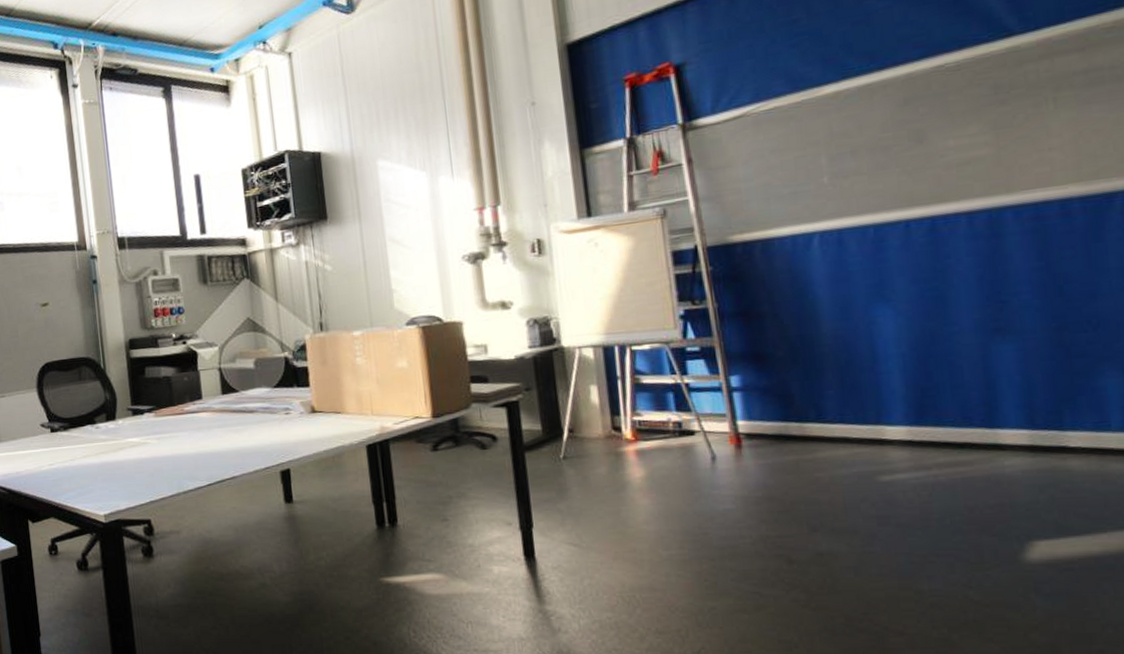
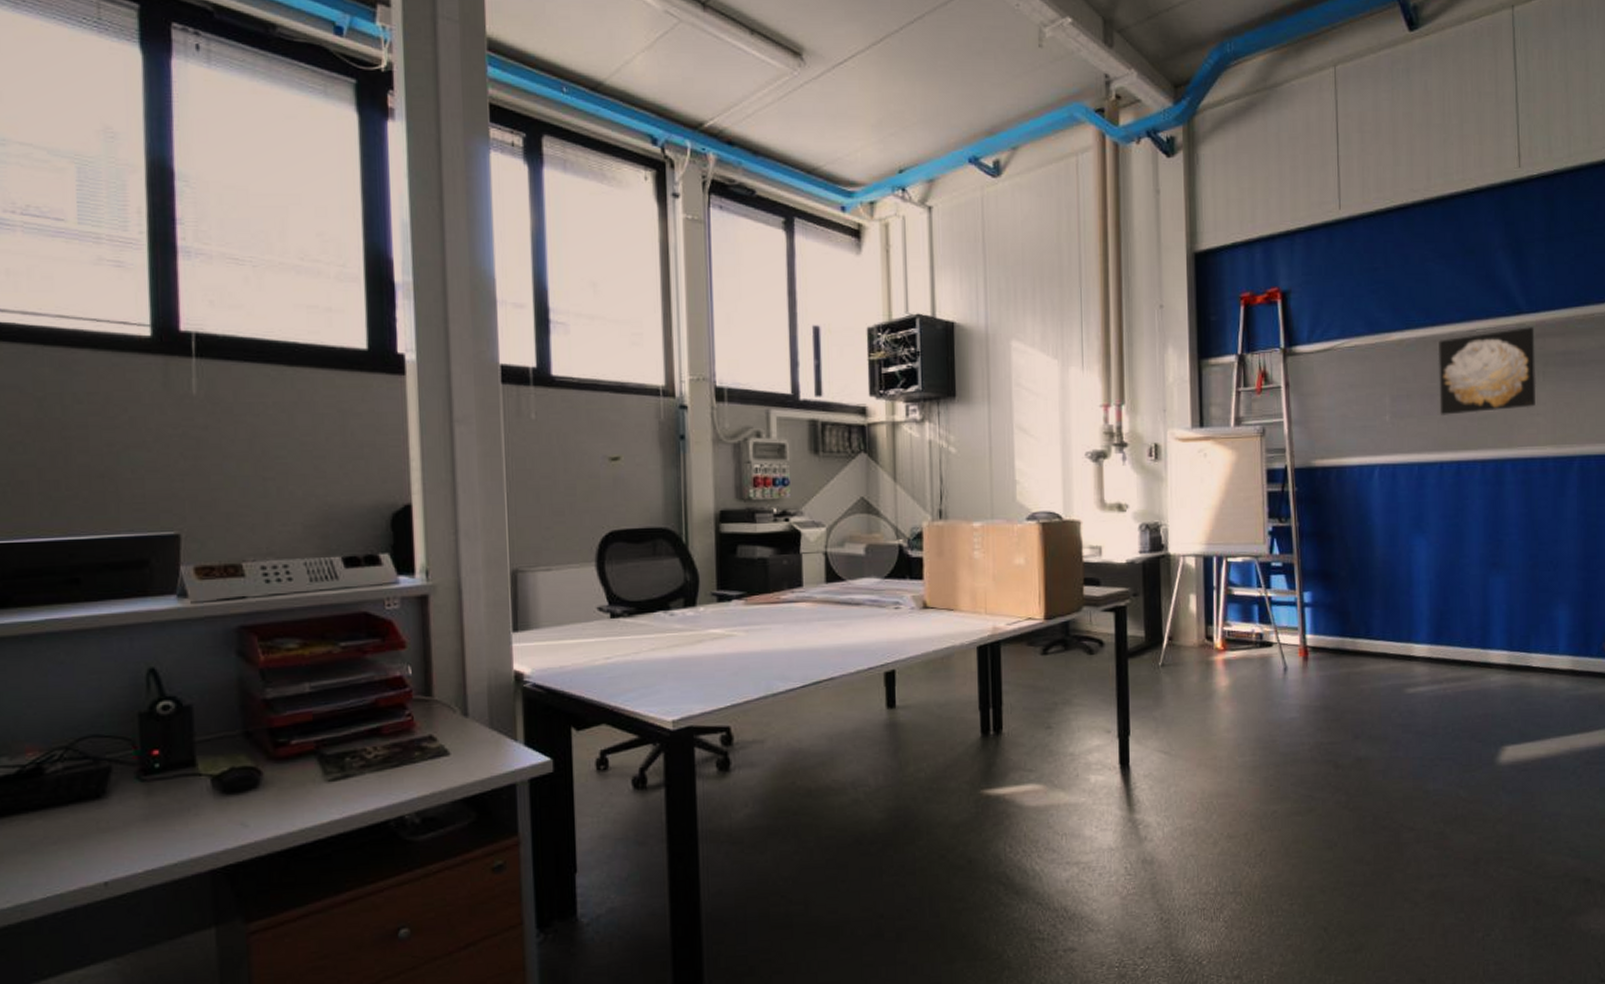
wall art: none [890,47,1045,168] -> present [1438,326,1536,415]

